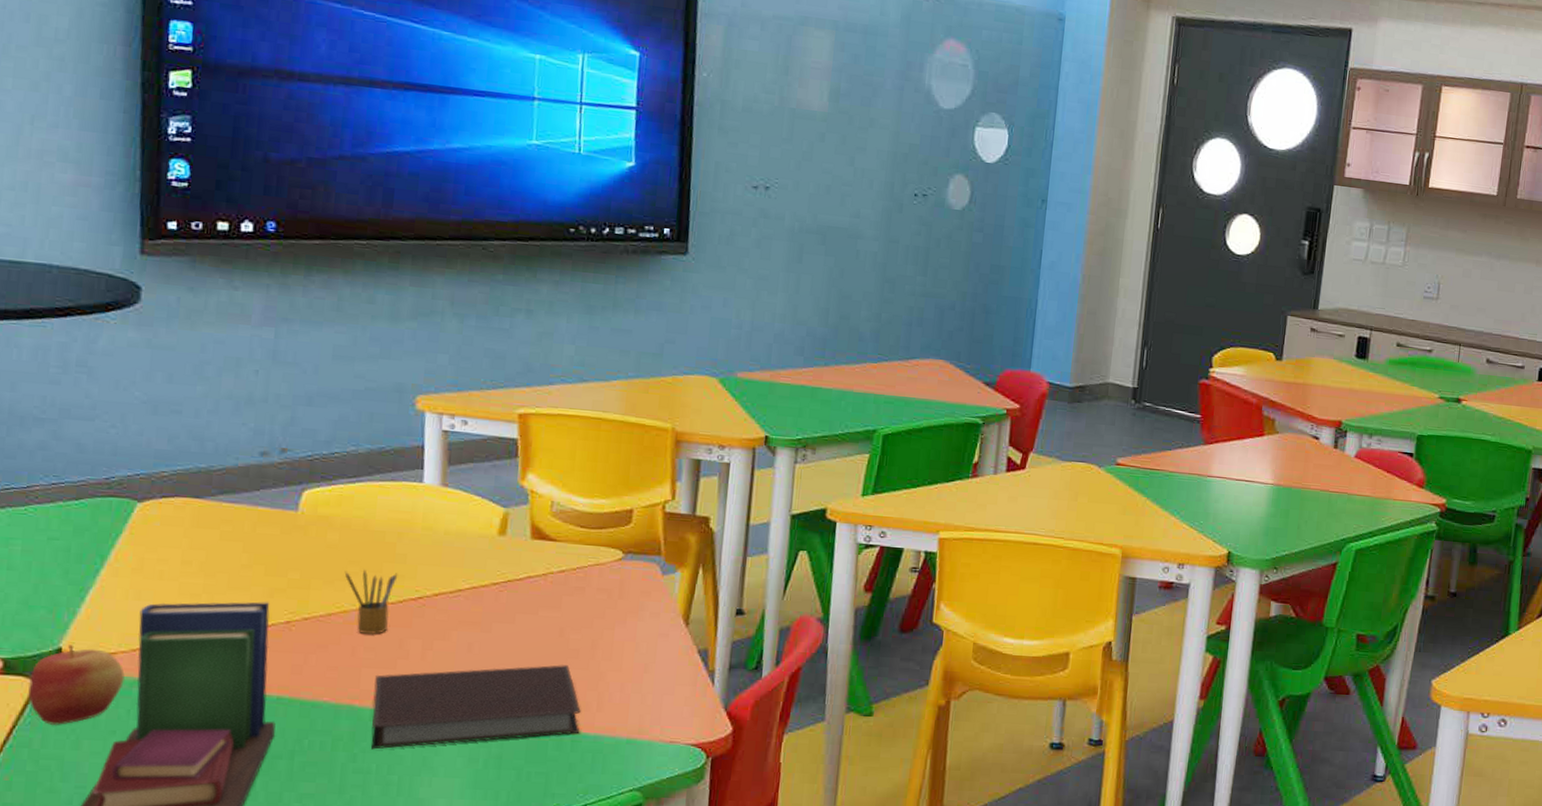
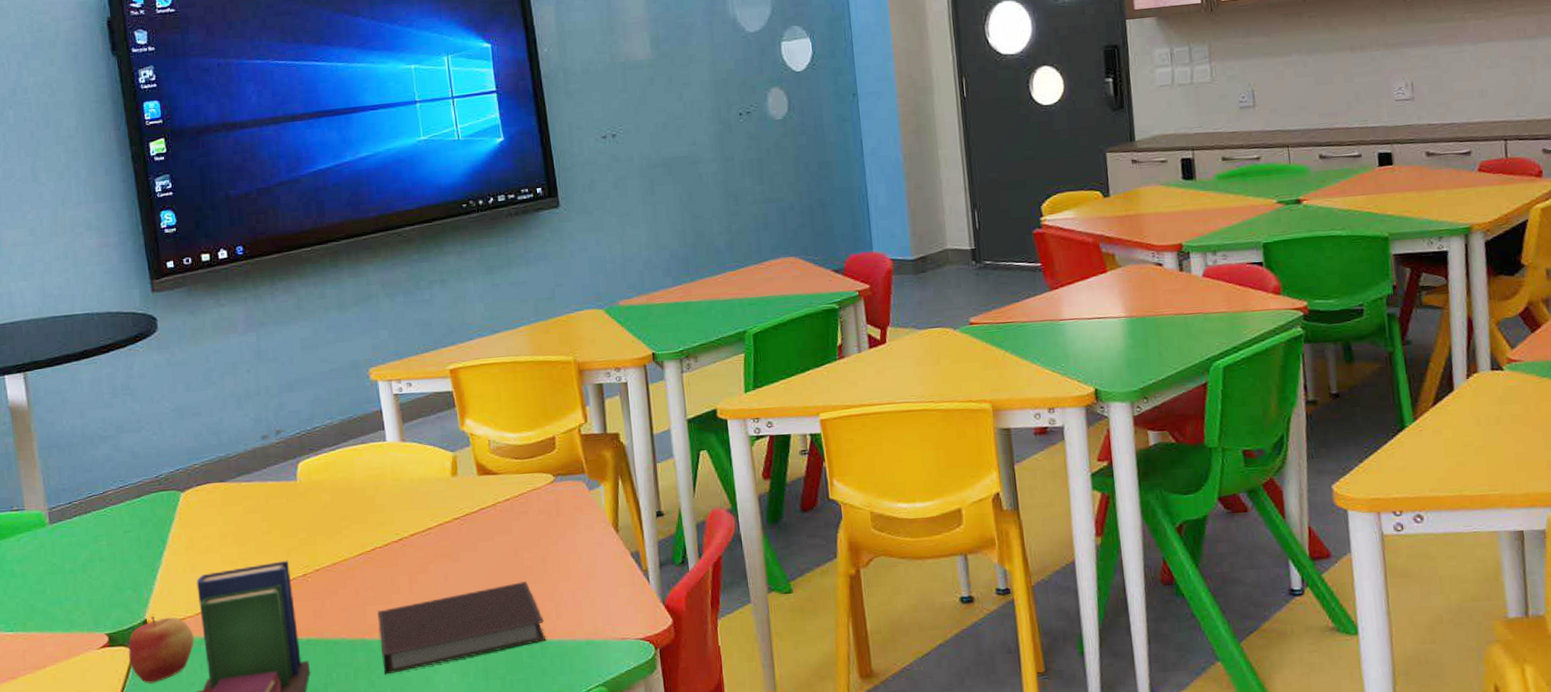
pencil box: present [344,569,398,634] -> none [339,521,380,577]

